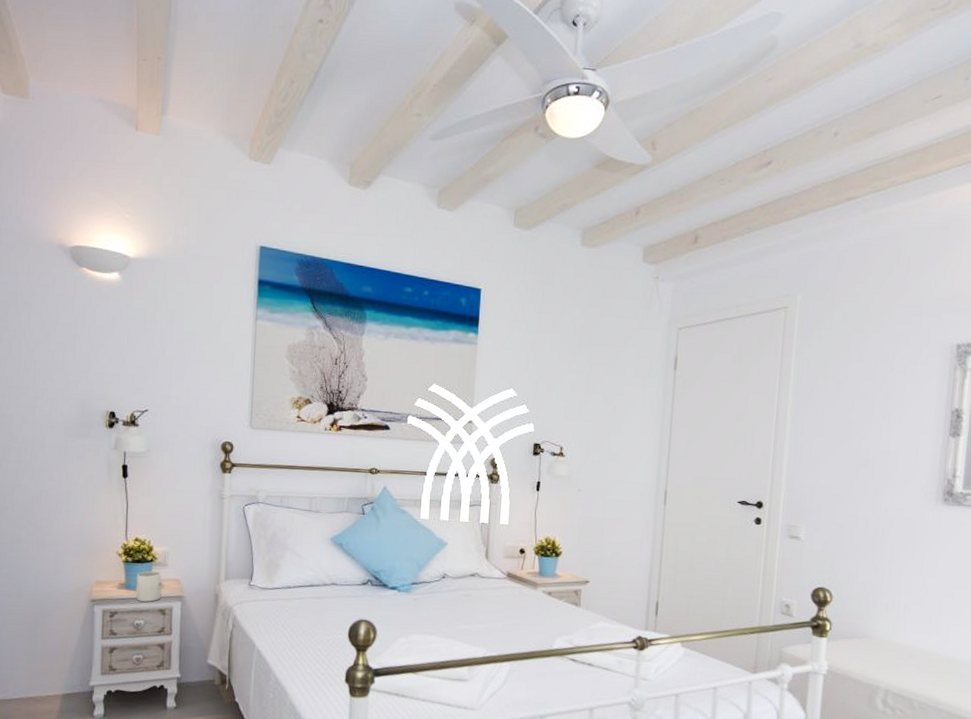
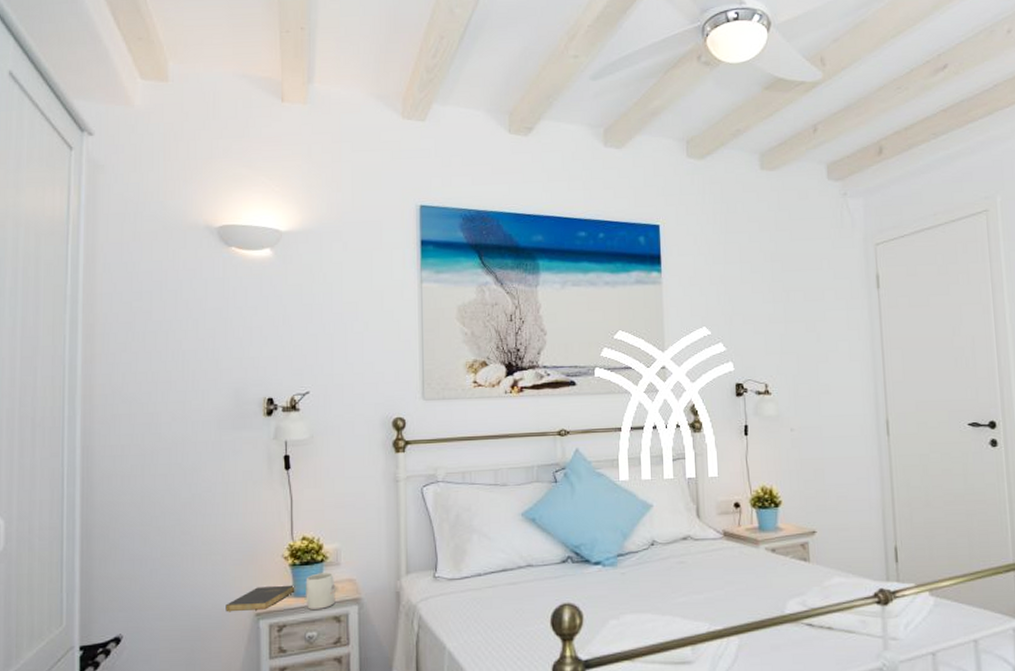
book: none [65,577,126,597] -> present [225,585,294,612]

